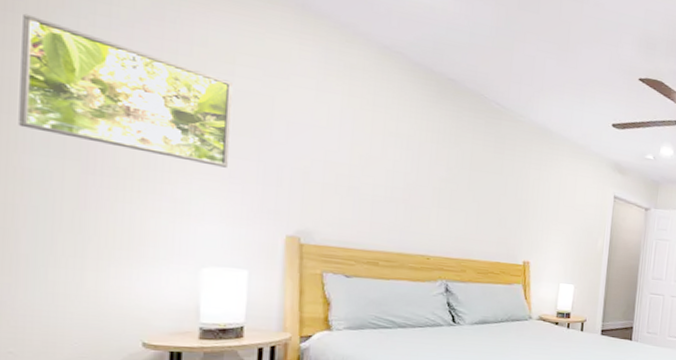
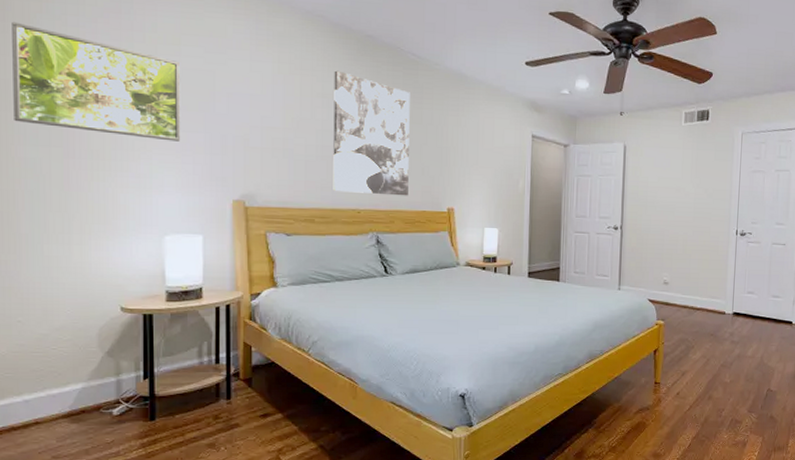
wall art: none [401,110,492,246] -> present [333,70,410,196]

